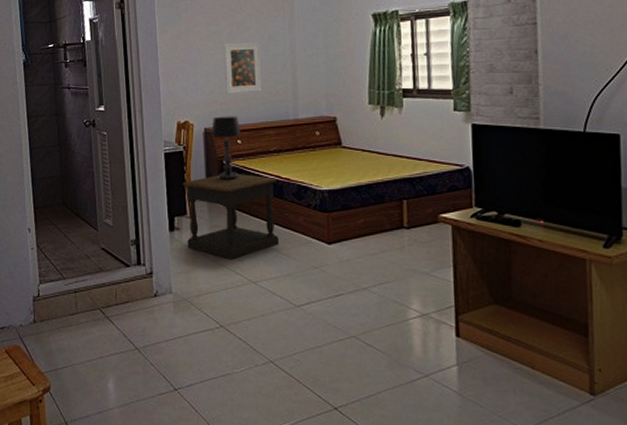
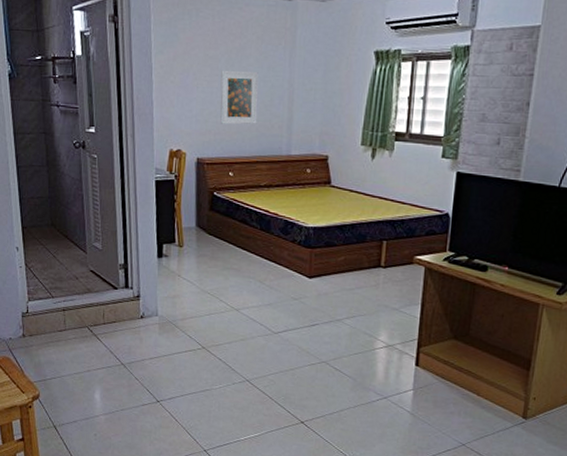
side table: present [183,173,280,260] -> none [173,205,266,288]
table lamp: present [211,116,242,181] -> none [203,147,234,212]

